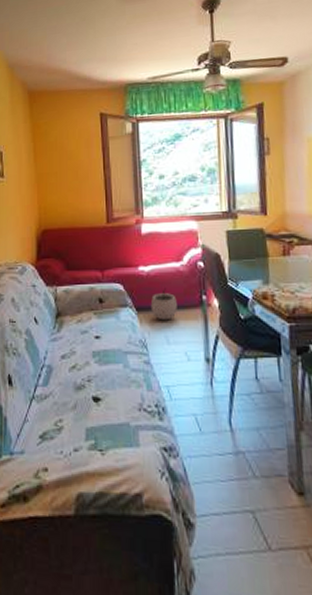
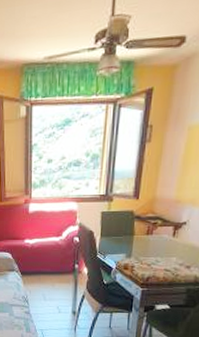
plant pot: present [150,287,177,321] -> none [32,257,54,283]

